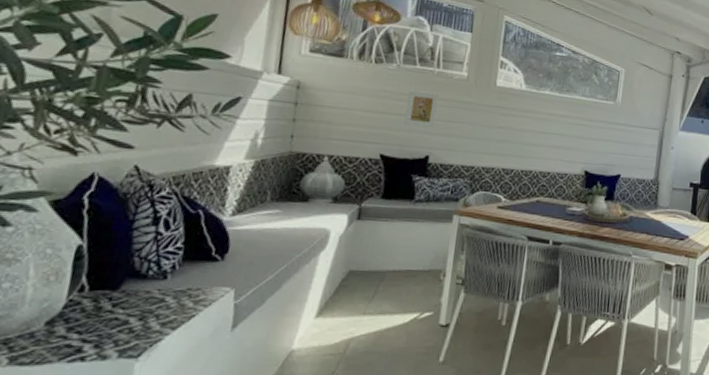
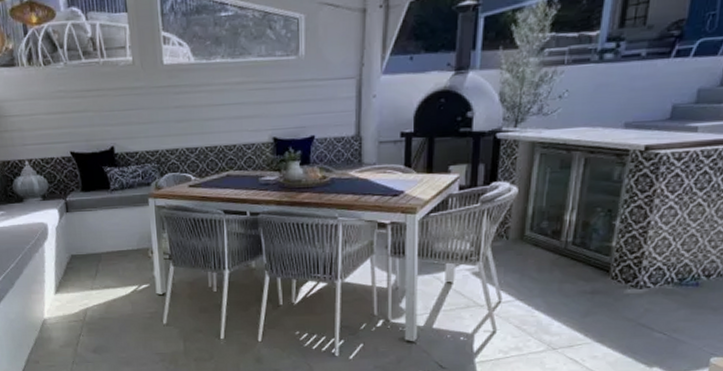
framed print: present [403,89,439,128] -> none [80,83,113,122]

